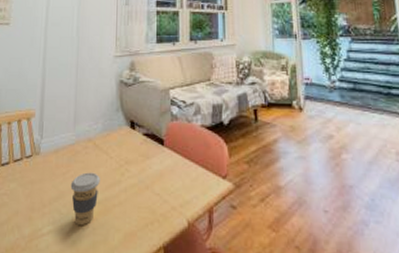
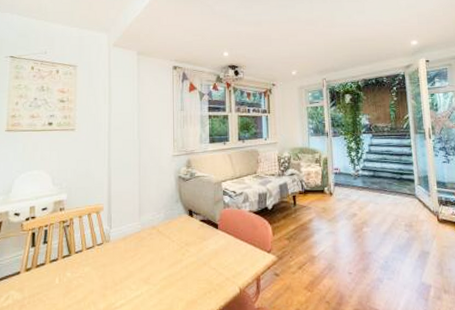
coffee cup: present [70,172,100,225] -> none [138,254,164,297]

